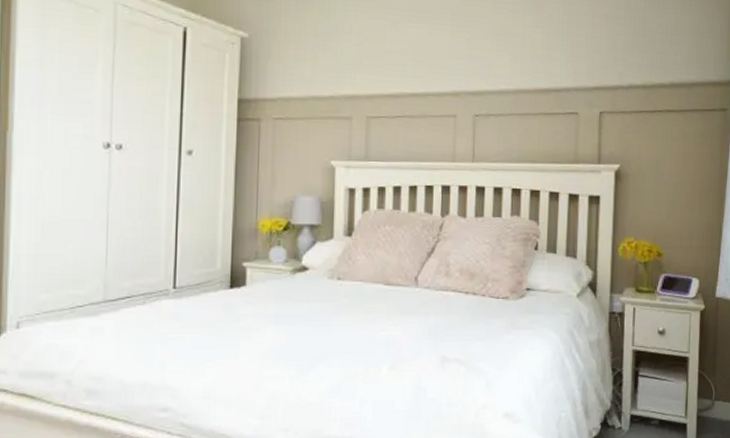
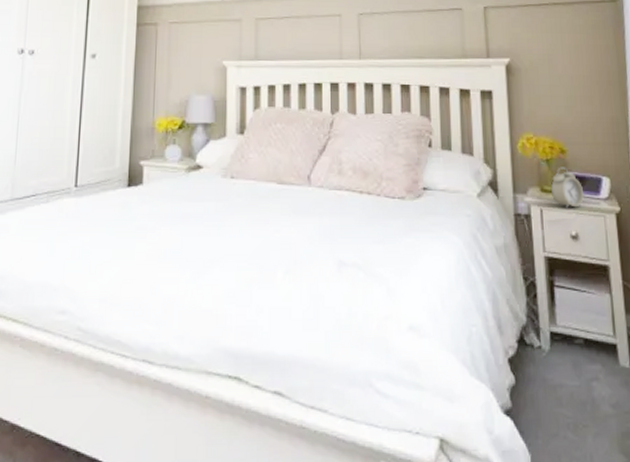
alarm clock: none [644,269,675,307] -> present [550,167,584,209]

